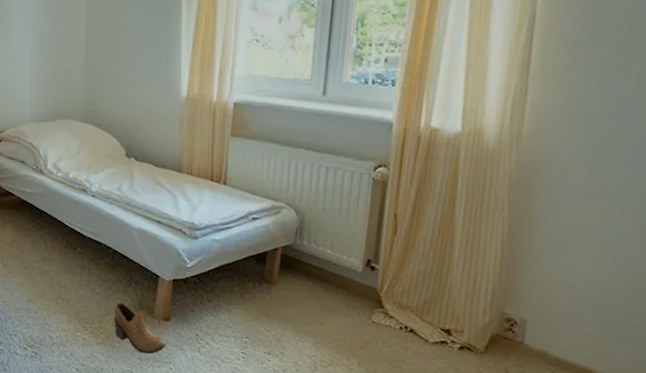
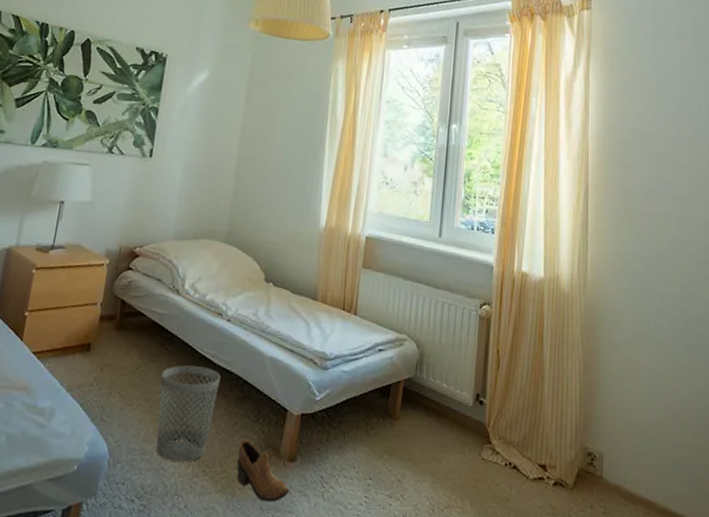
wastebasket: none [36,238,91,319] -> present [156,365,221,462]

